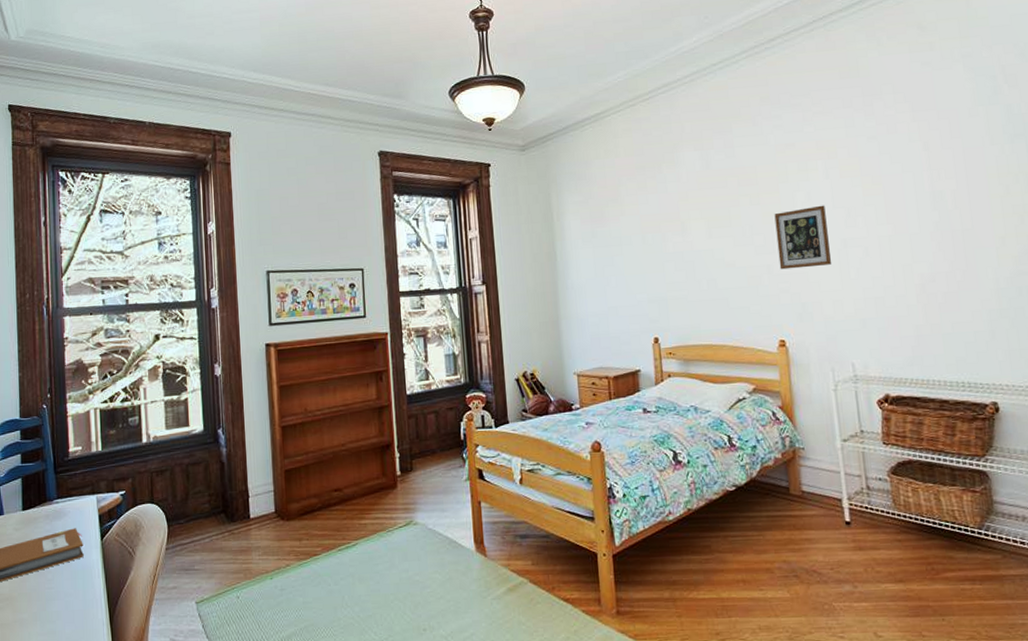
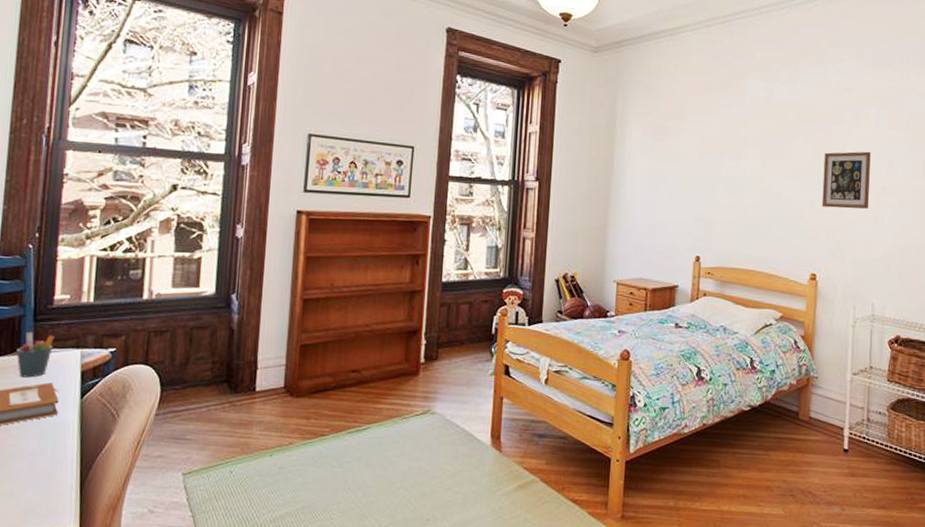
pen holder: none [43,483,73,526] -> present [16,331,54,378]

